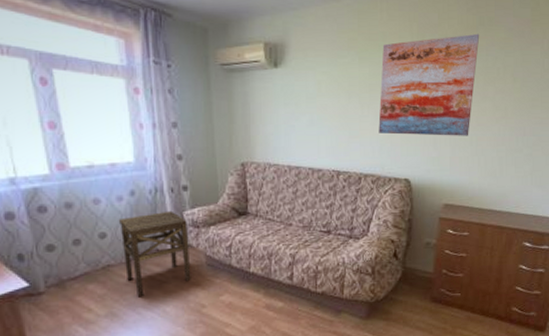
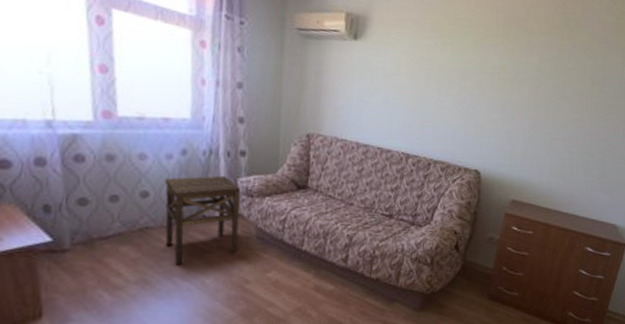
wall art: present [378,33,480,136] -> none [453,30,564,134]

